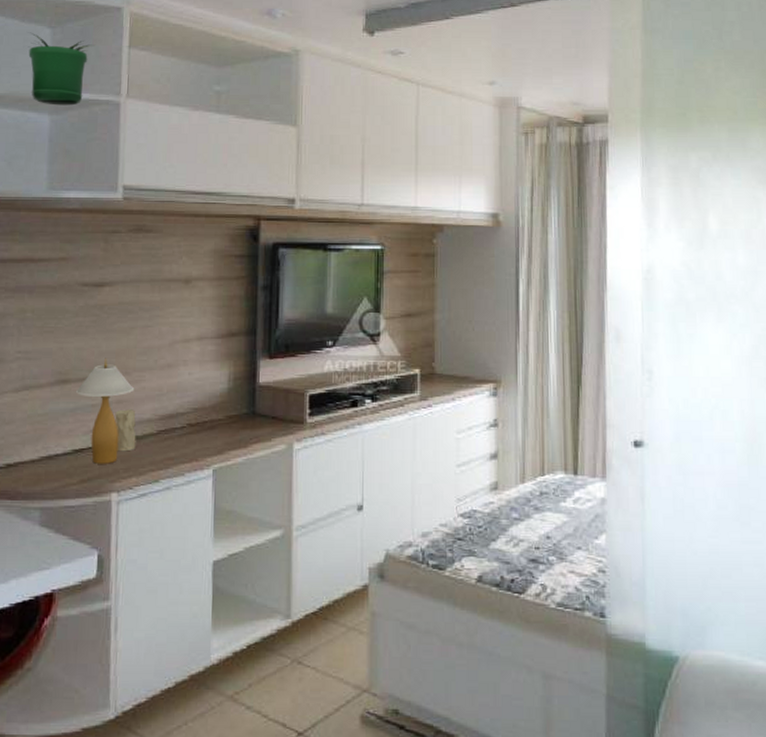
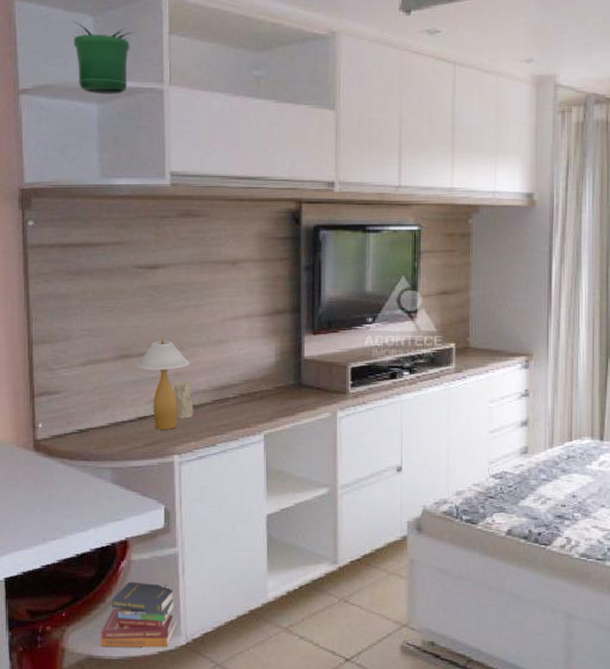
books: none [14,642,108,725] -> present [101,581,180,648]

